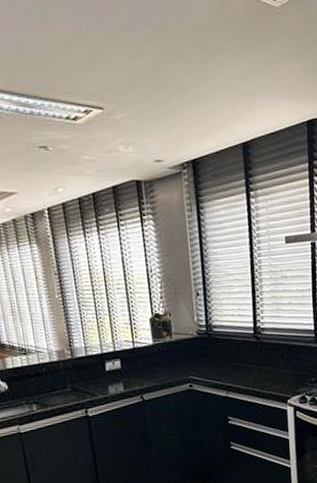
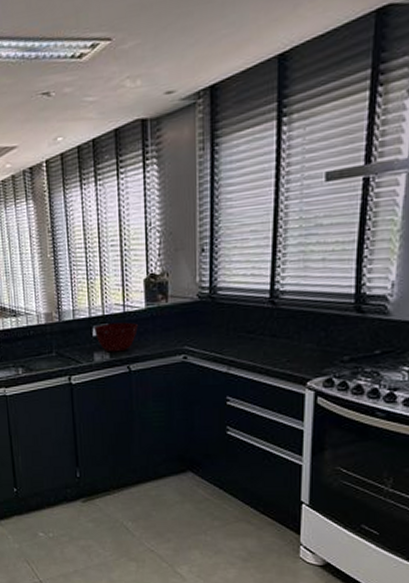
mixing bowl: none [106,357,148,385] -> present [93,322,138,353]

